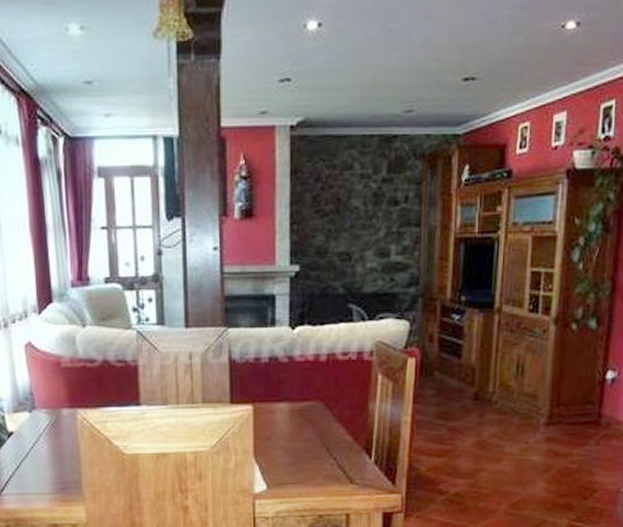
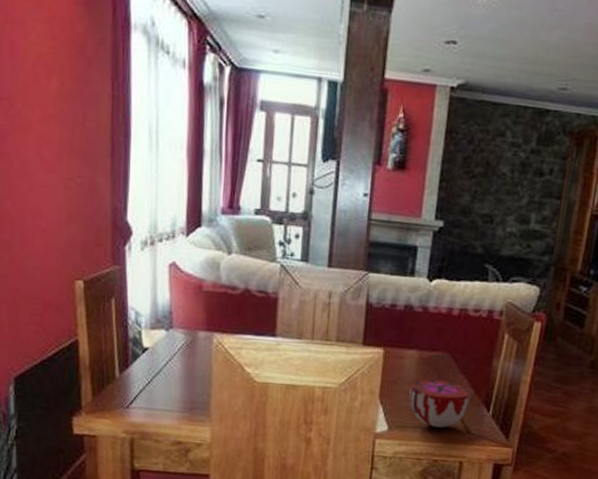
decorative bowl: none [285,430,349,481] -> present [409,379,471,428]

